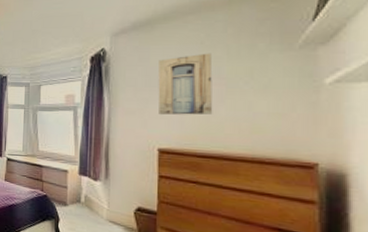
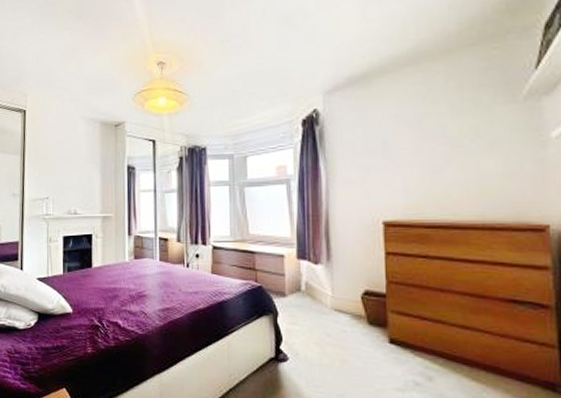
wall art: present [158,53,213,115] -> none [378,109,439,182]

